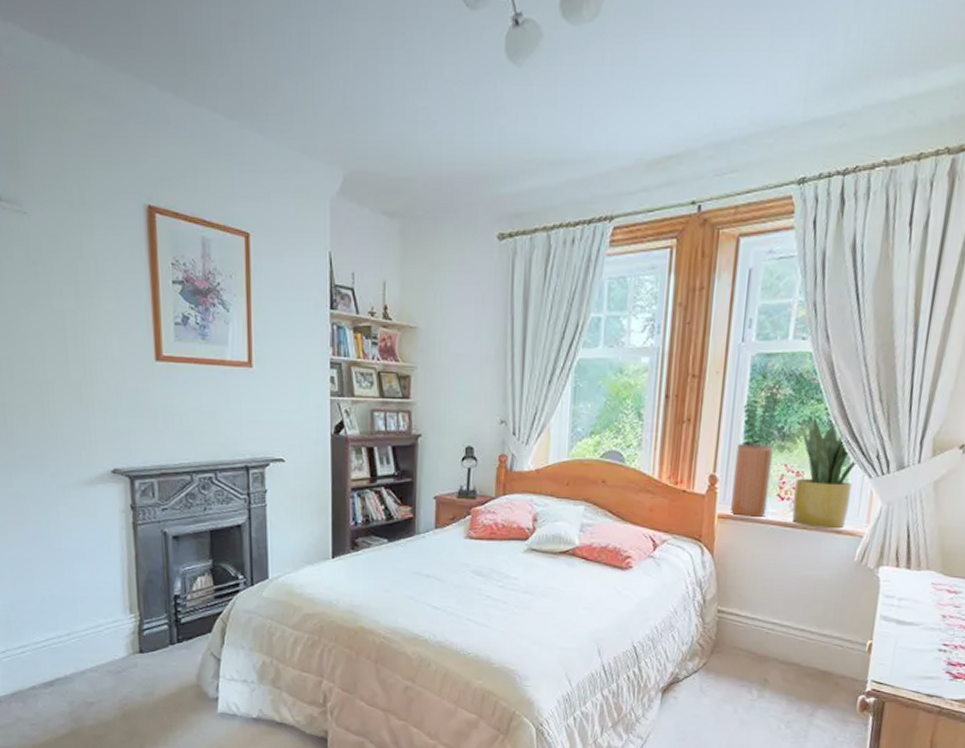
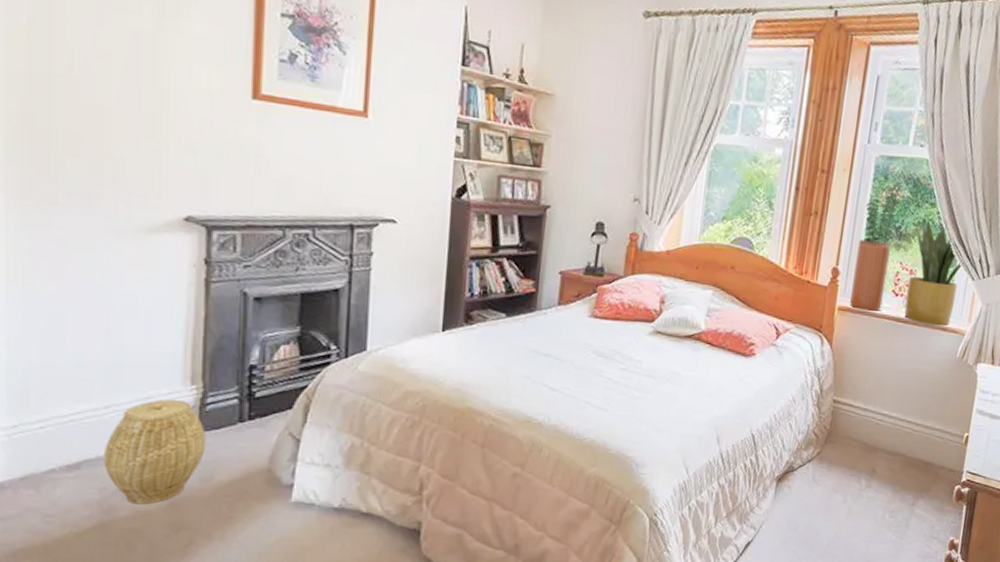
woven basket: none [69,626,147,715] -> present [103,399,207,505]

